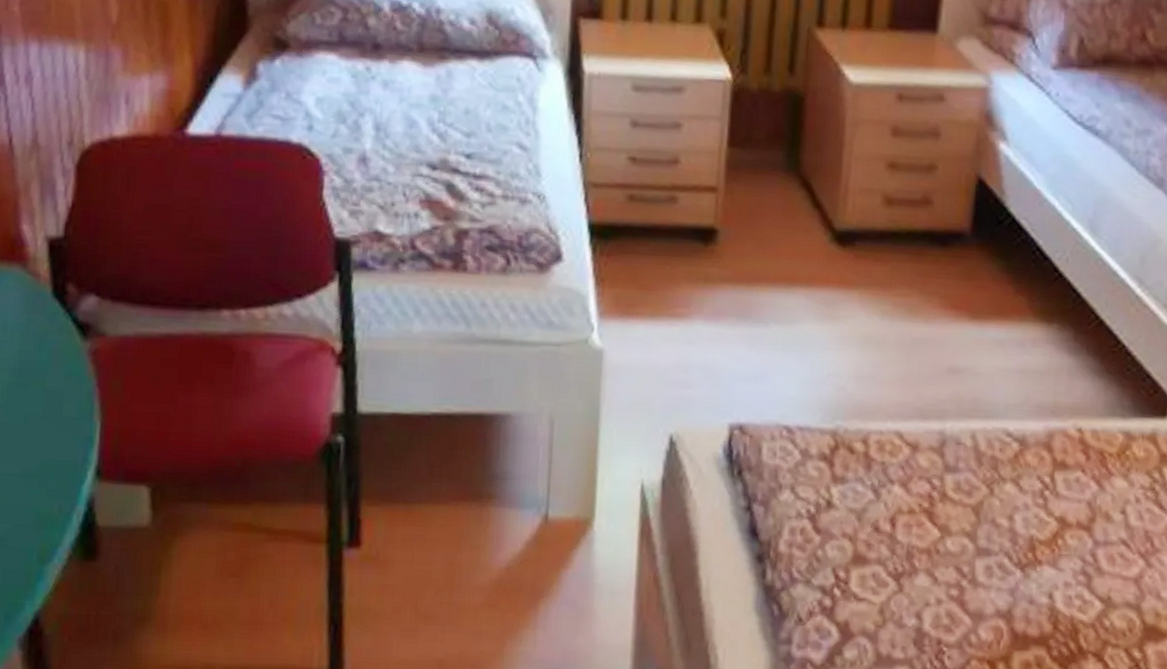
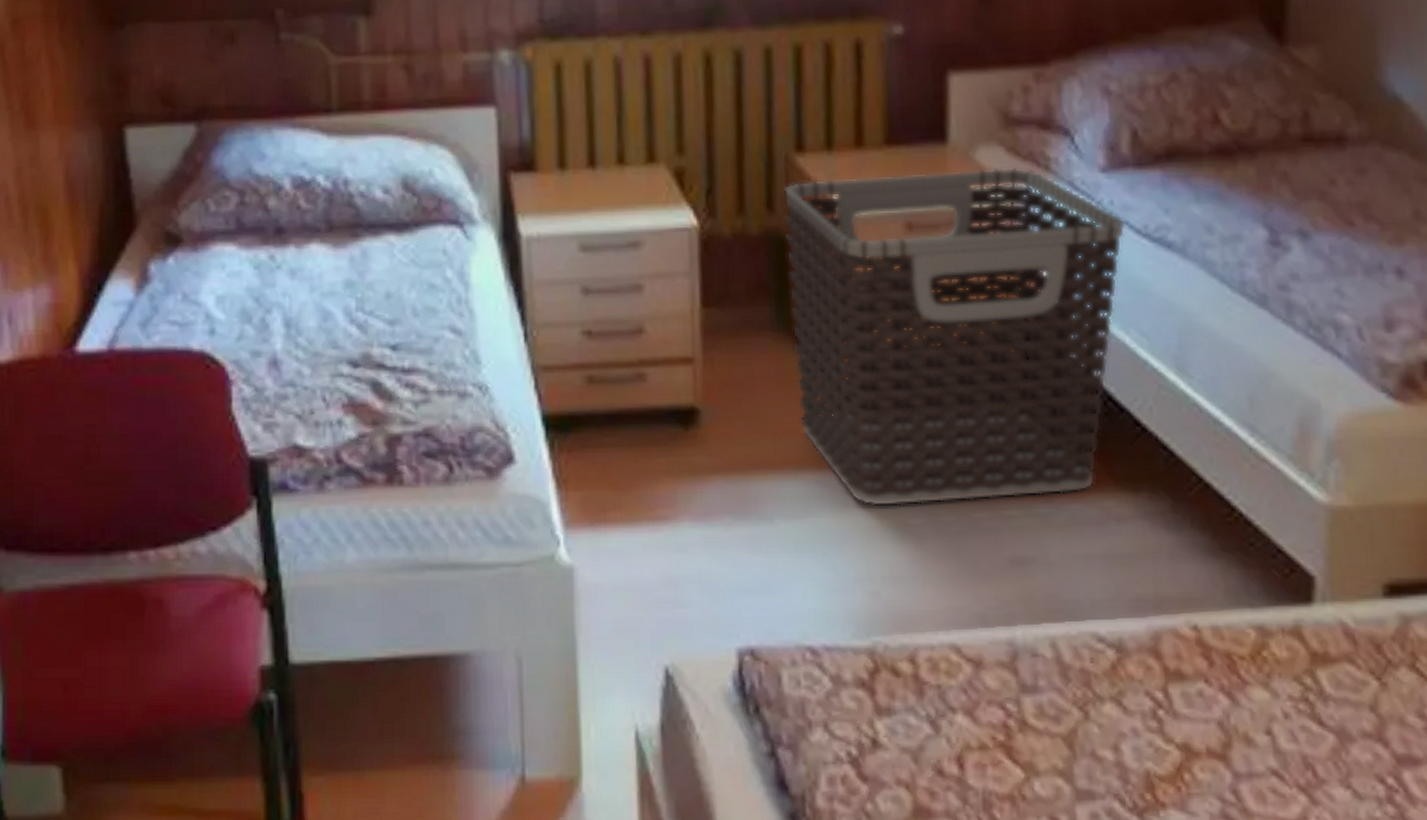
clothes hamper: none [797,51,1066,320] -> present [783,167,1126,507]

